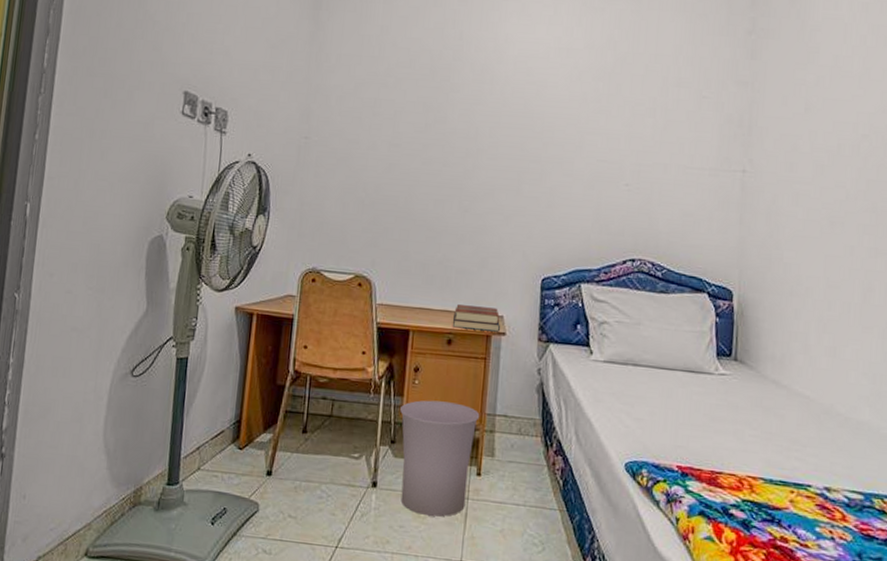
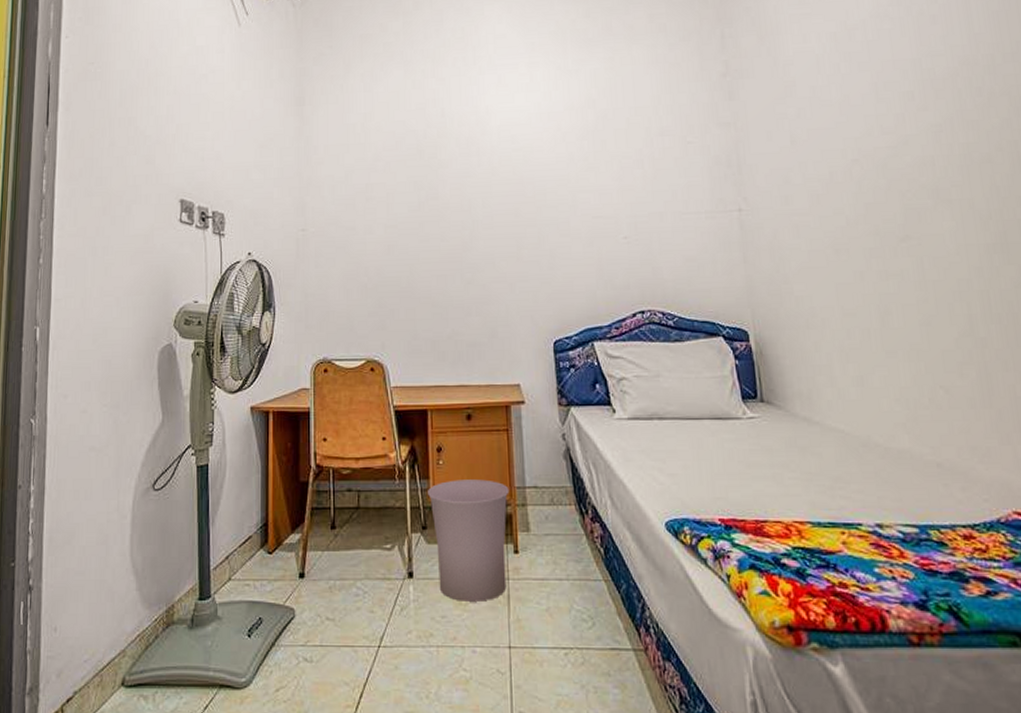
books: present [452,304,500,332] -> none [469,377,518,402]

